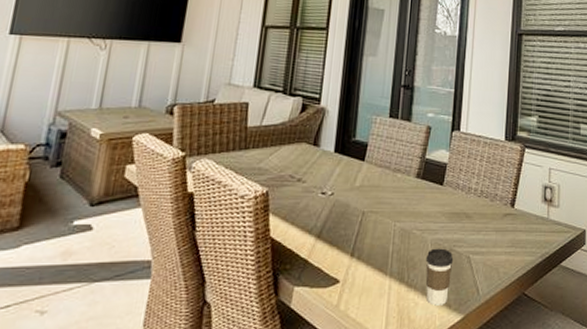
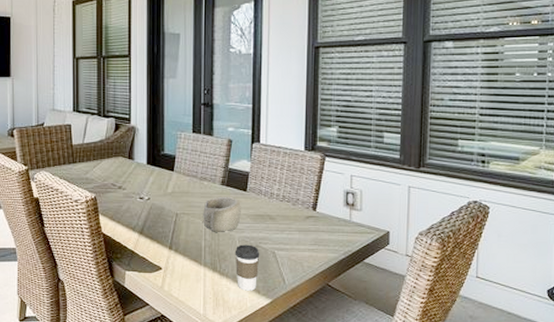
decorative bowl: none [393,191,436,234] -> present [203,196,241,232]

